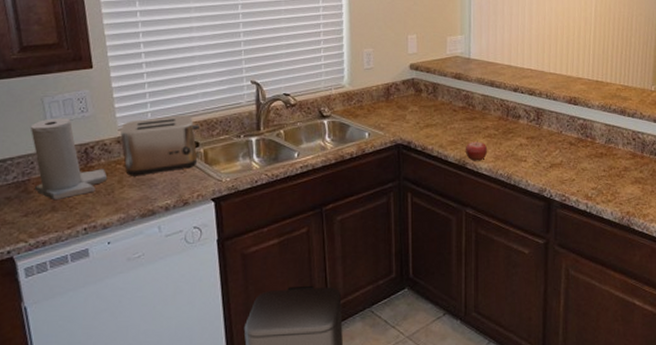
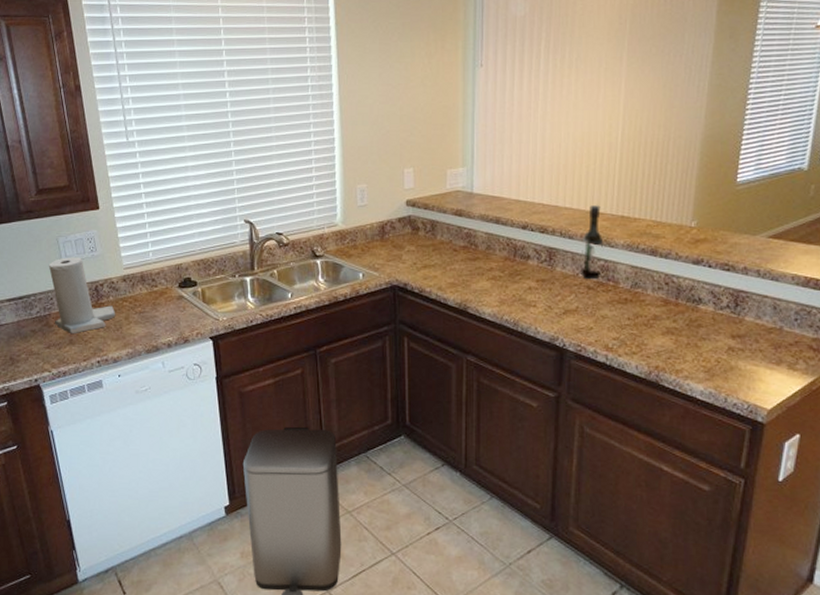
toaster: present [120,115,199,176] -> none [126,254,197,313]
fruit: present [465,140,488,161] -> none [466,282,492,305]
bottle: none [564,70,582,136] -> present [580,204,603,279]

